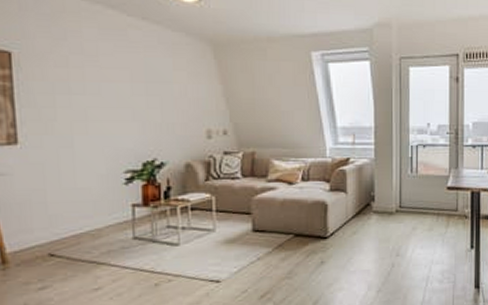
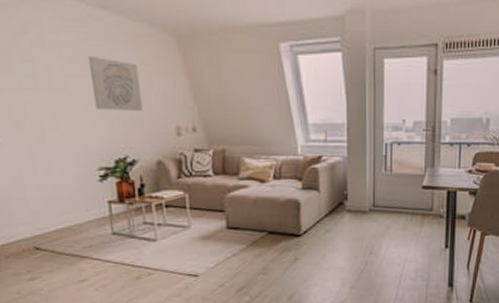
wall art: none [124,62,175,114] -> present [87,55,143,111]

